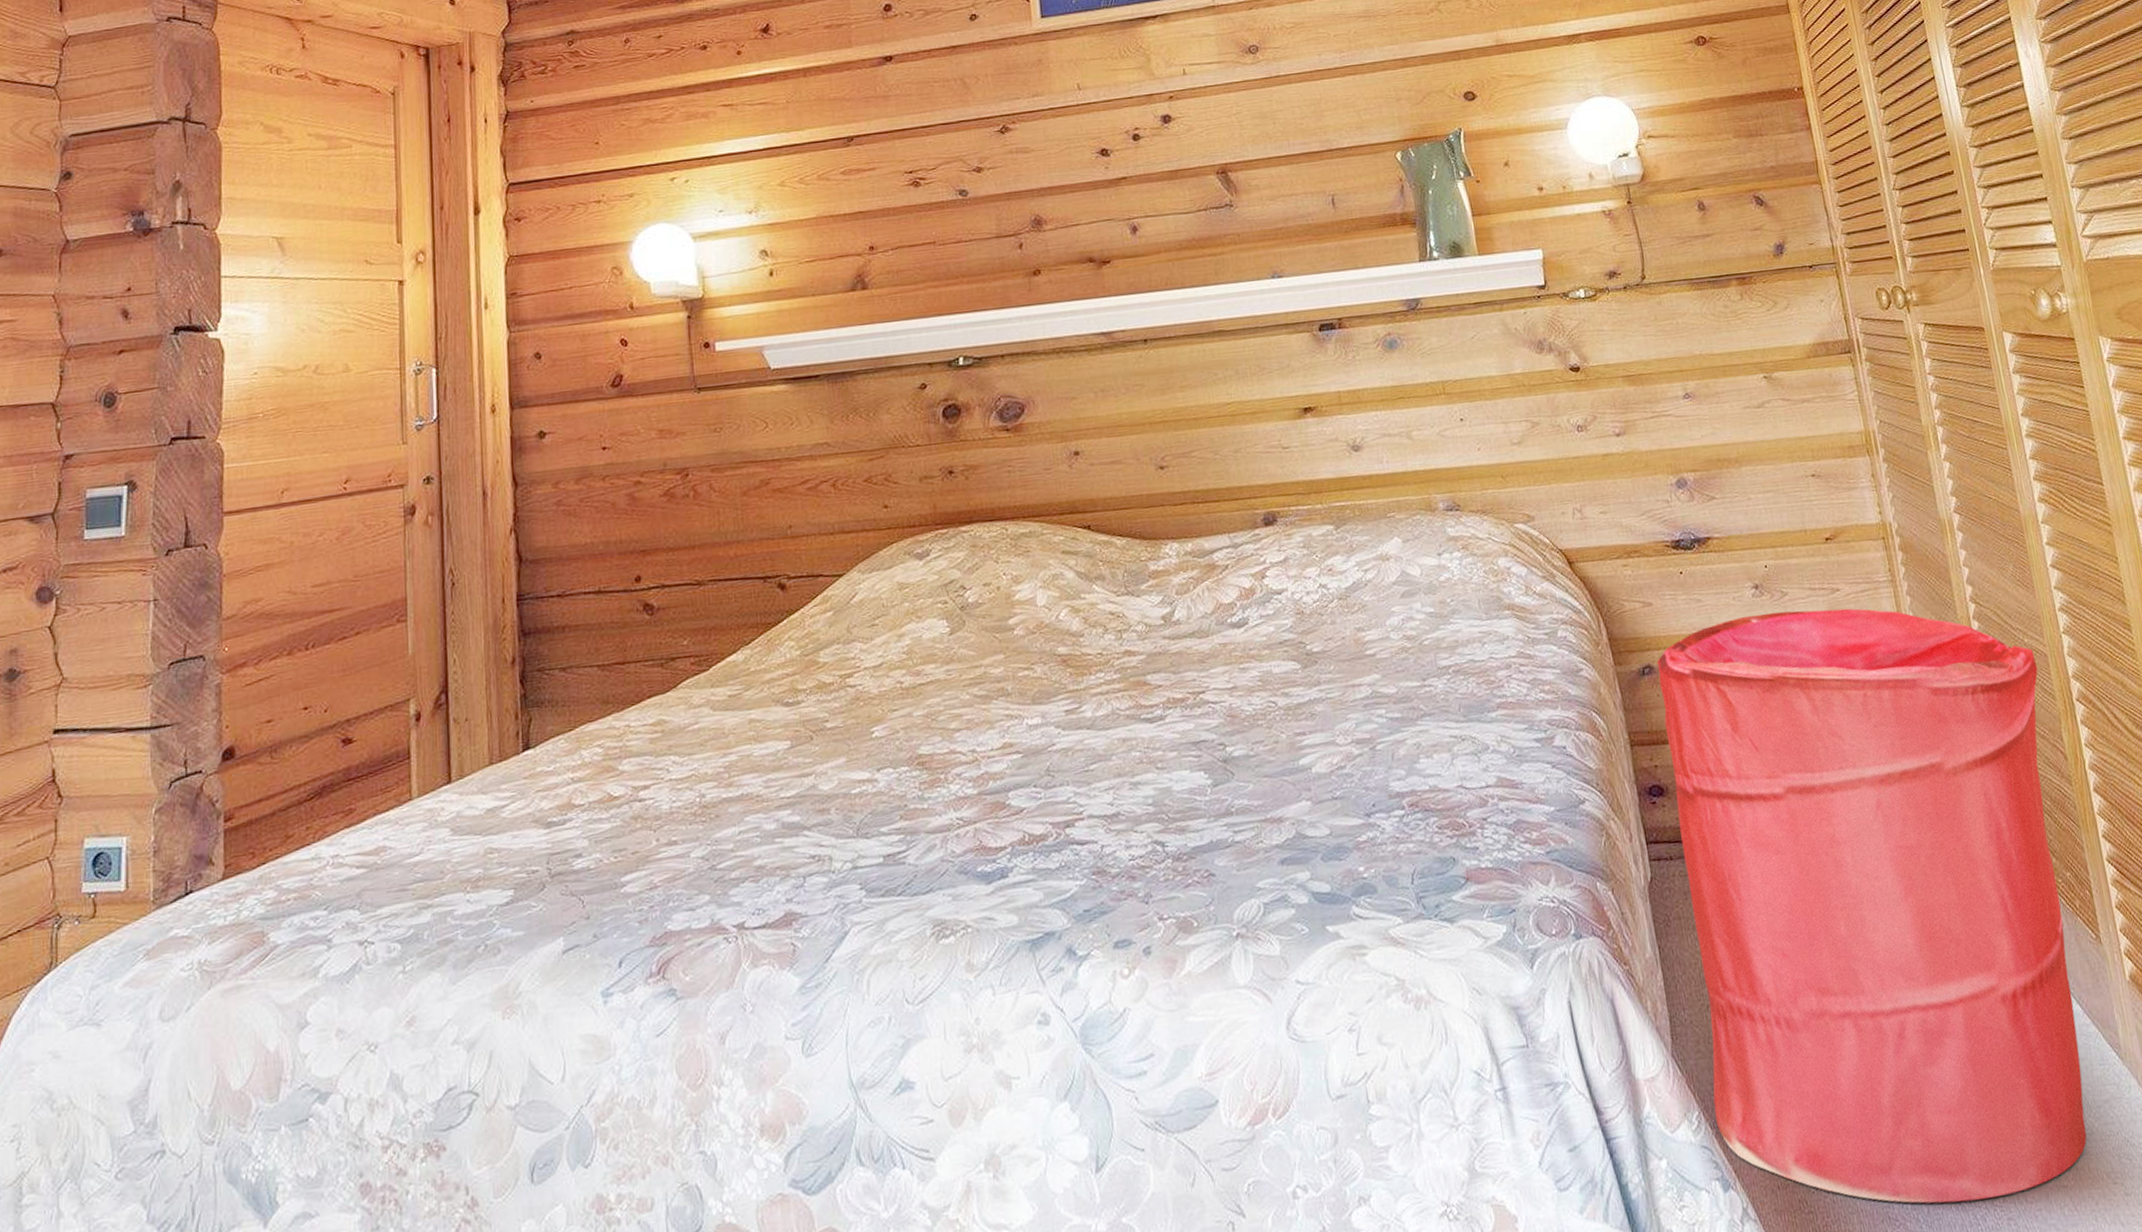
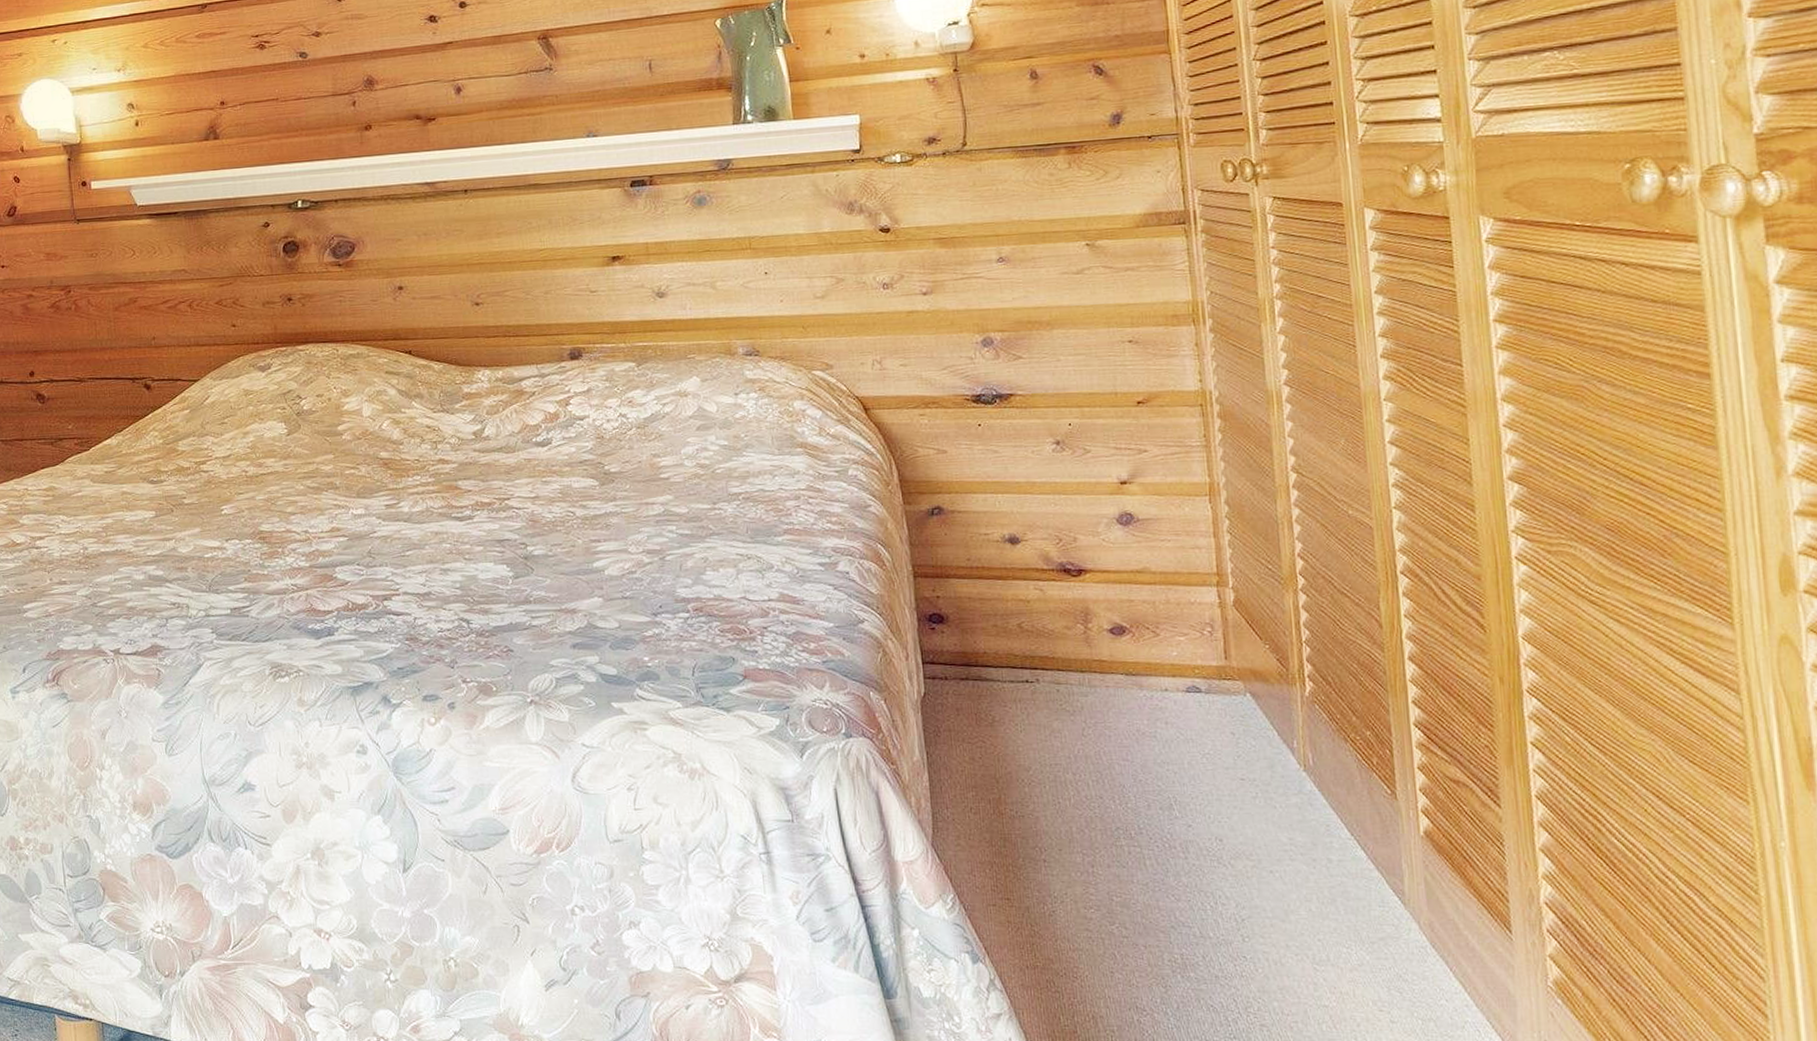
laundry hamper: present [1657,608,2087,1204] -> none [947,467,1361,1005]

